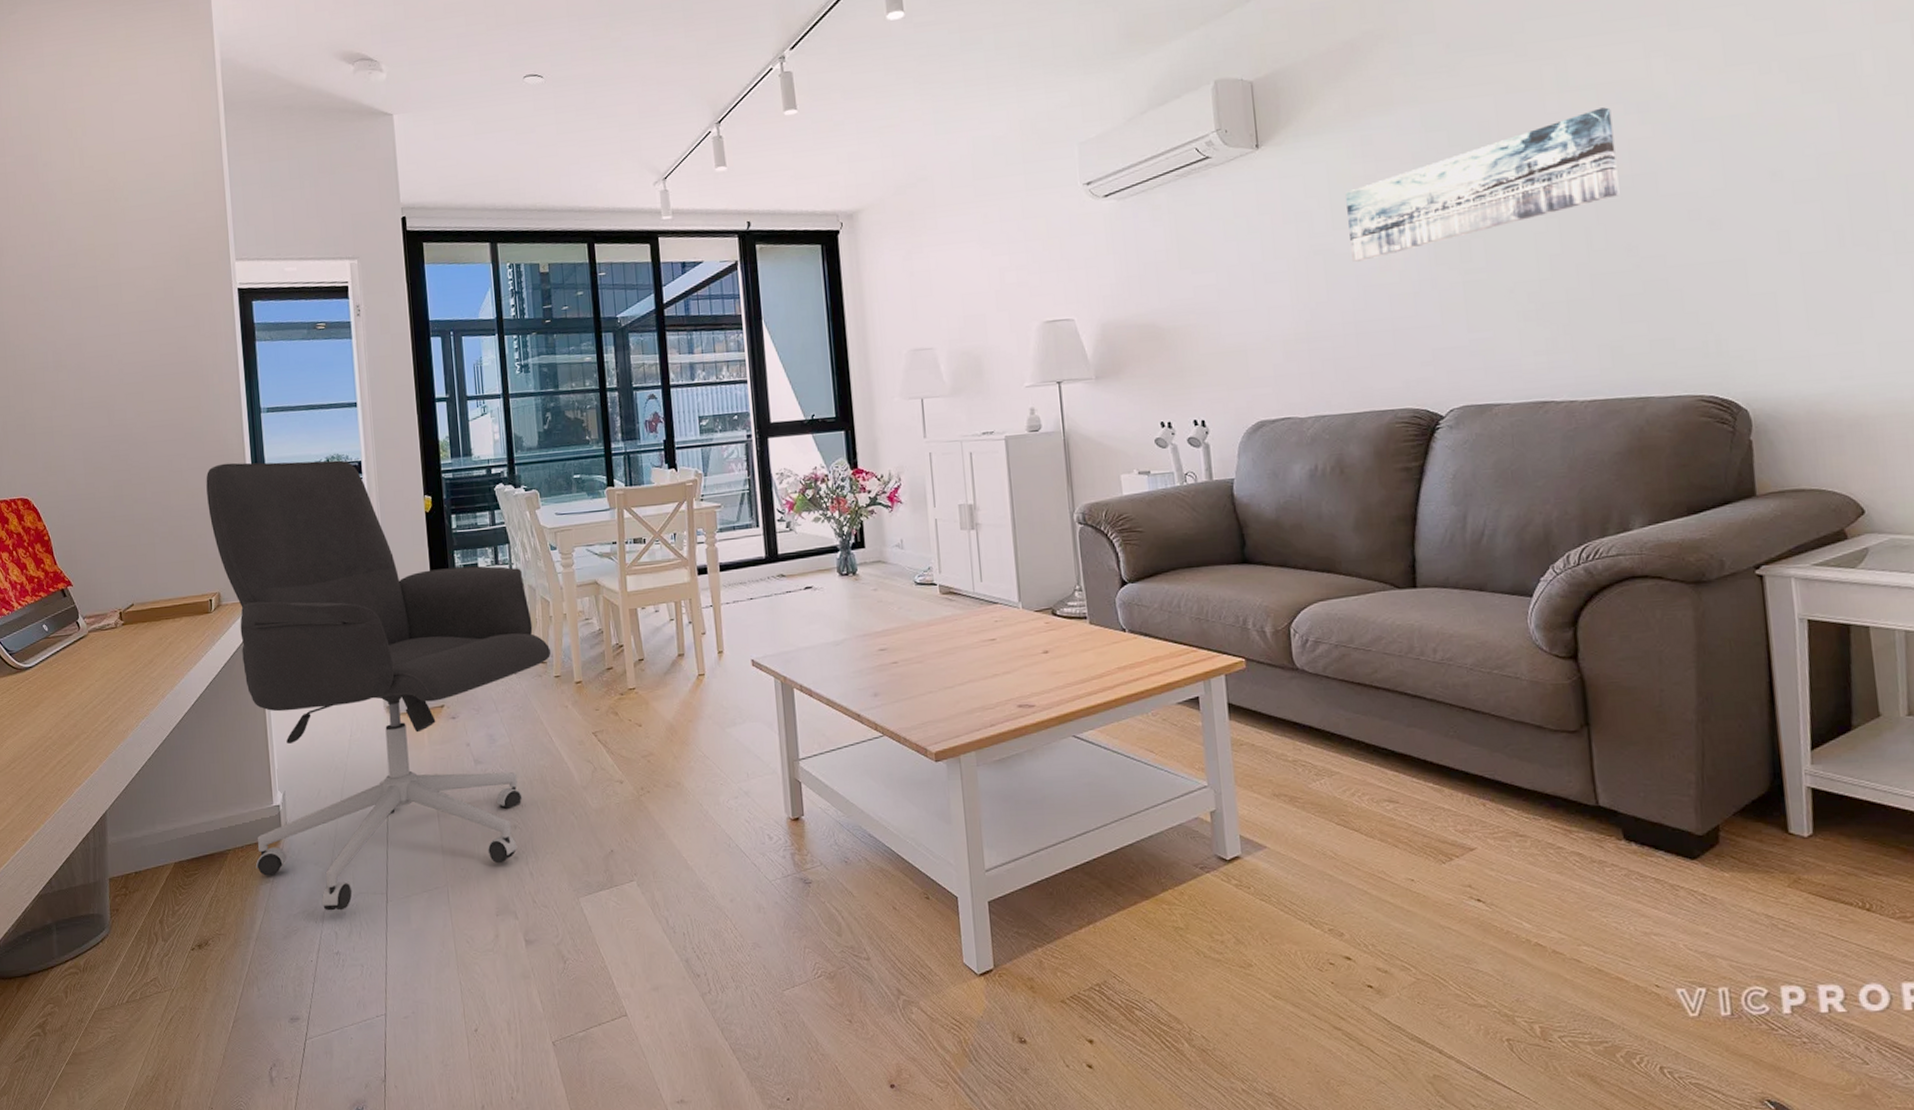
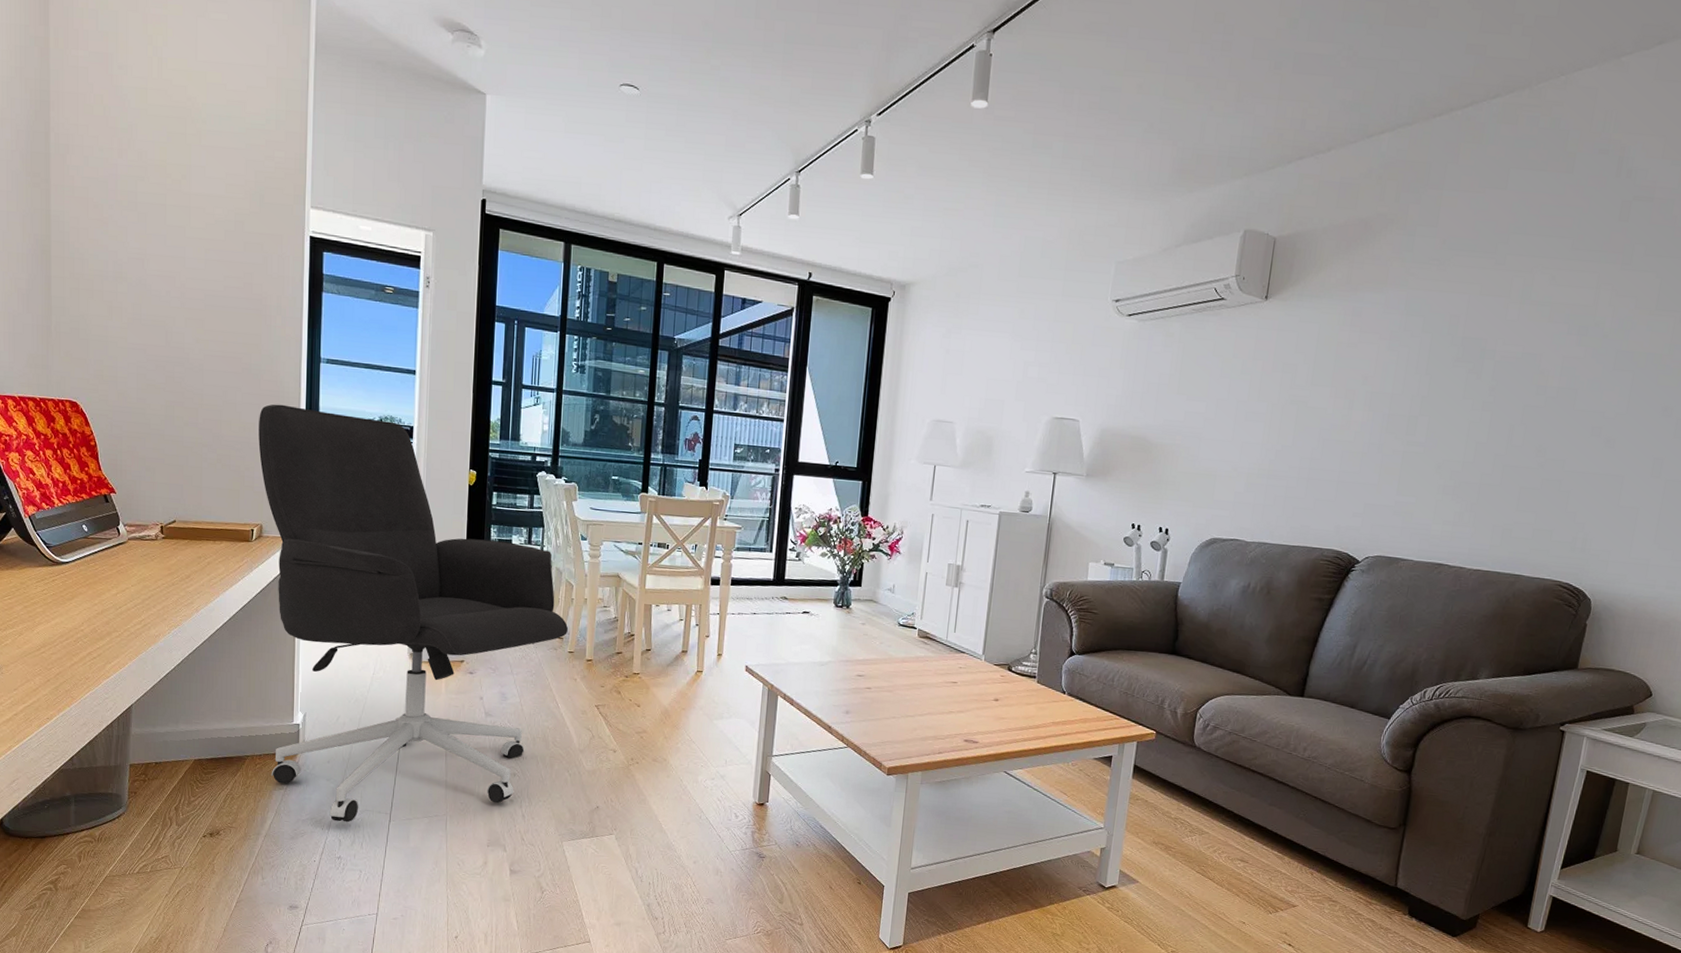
wall art: present [1345,107,1620,262] -> none [1320,324,1558,418]

